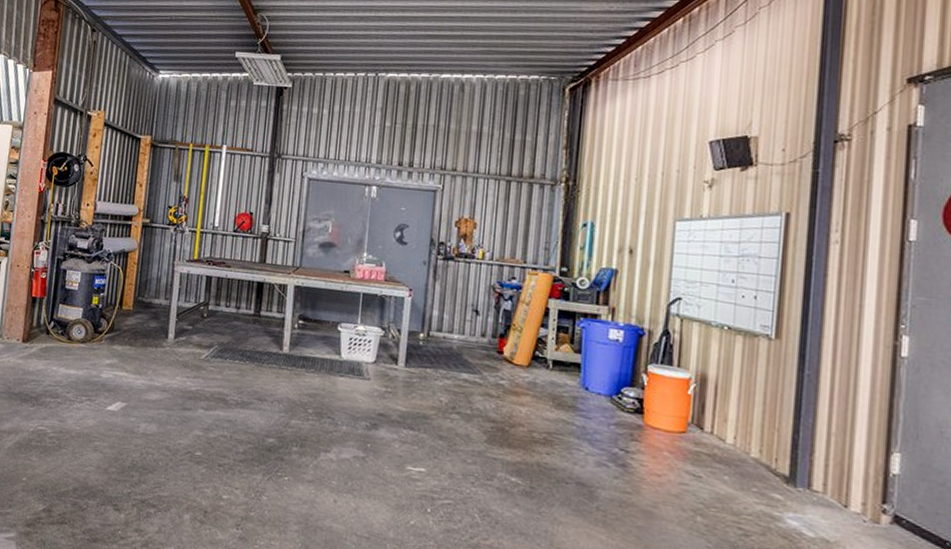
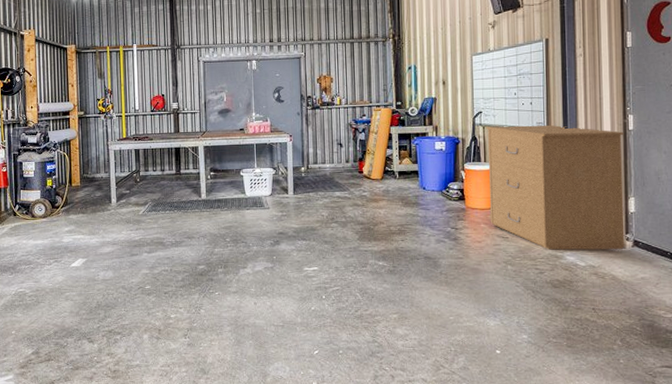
filing cabinet: none [677,319,893,524] -> present [486,125,625,250]

